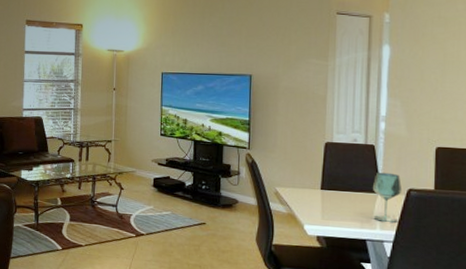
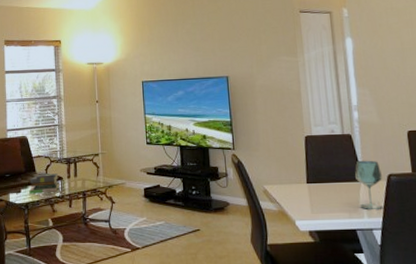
books: none [41,155,71,174] -> present [29,173,60,195]

